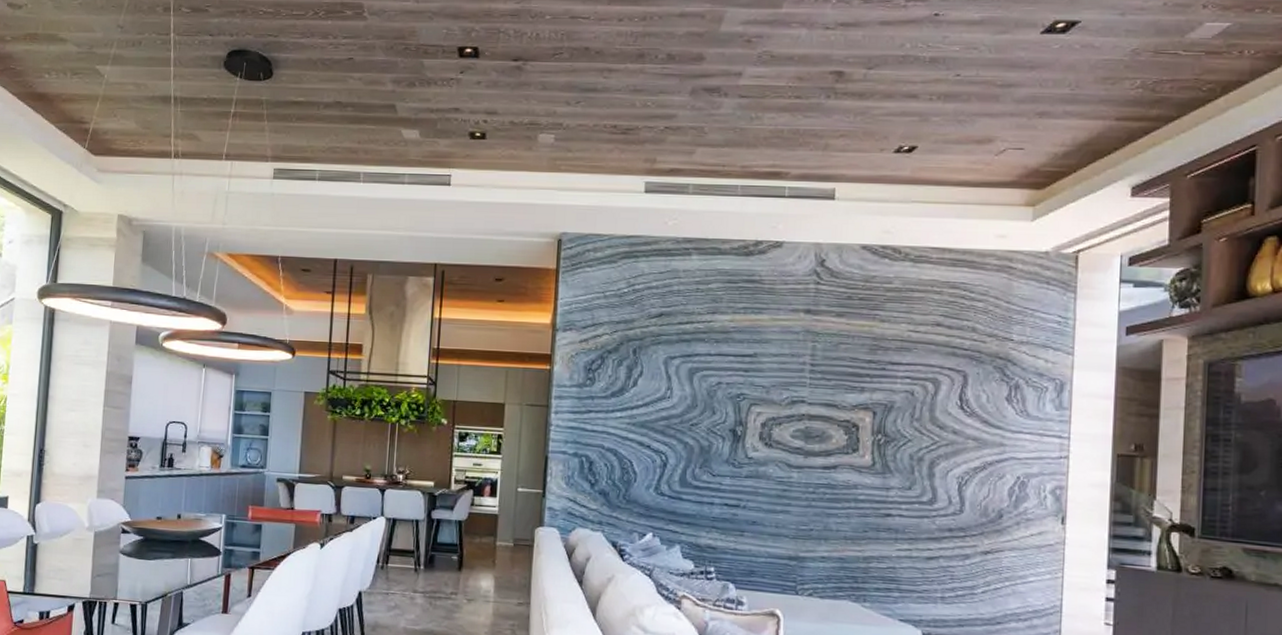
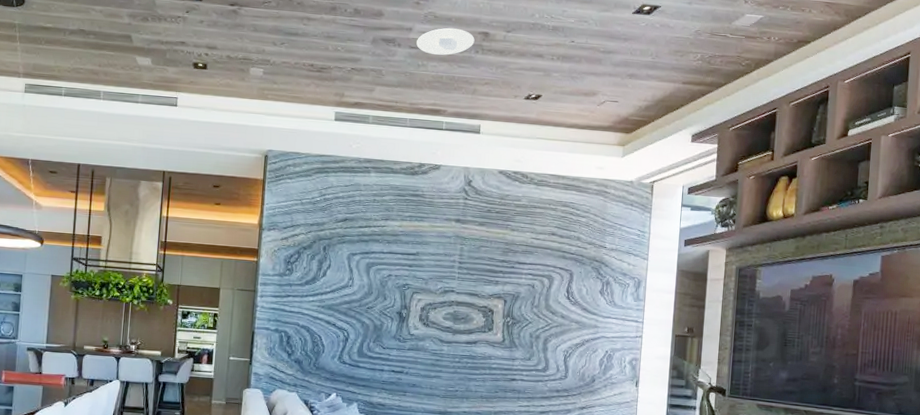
recessed light: none [748,69,825,103] -> present [416,28,475,55]

